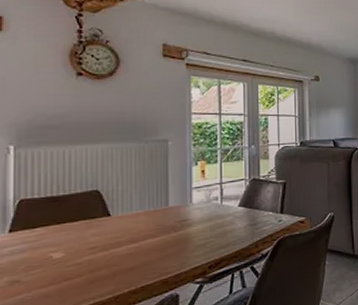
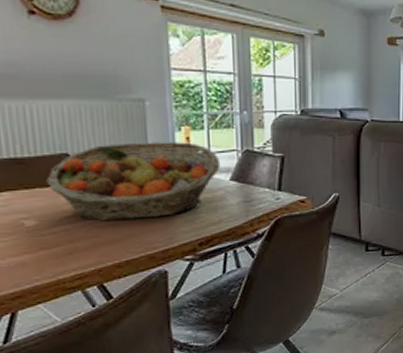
fruit basket: none [76,174,231,251] -> present [46,142,221,221]

